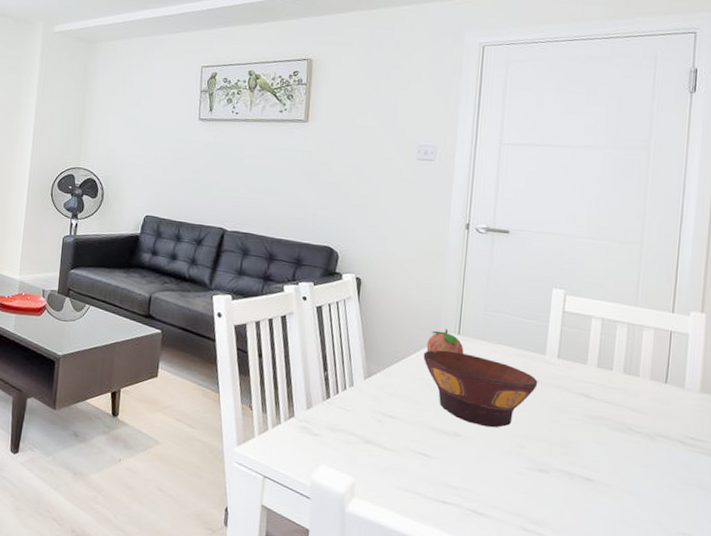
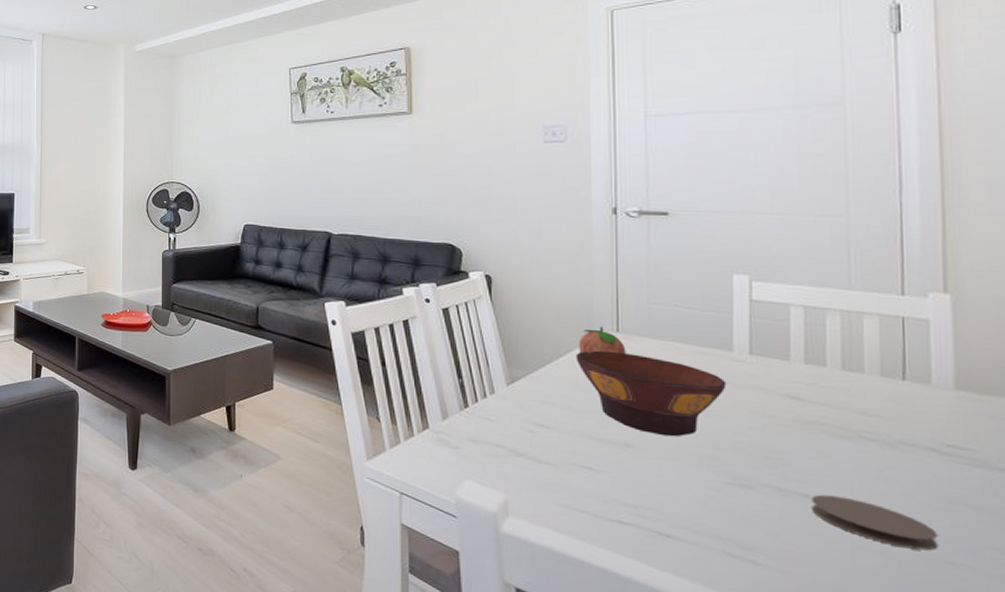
coaster: none [589,478,676,524] -> present [810,494,939,551]

